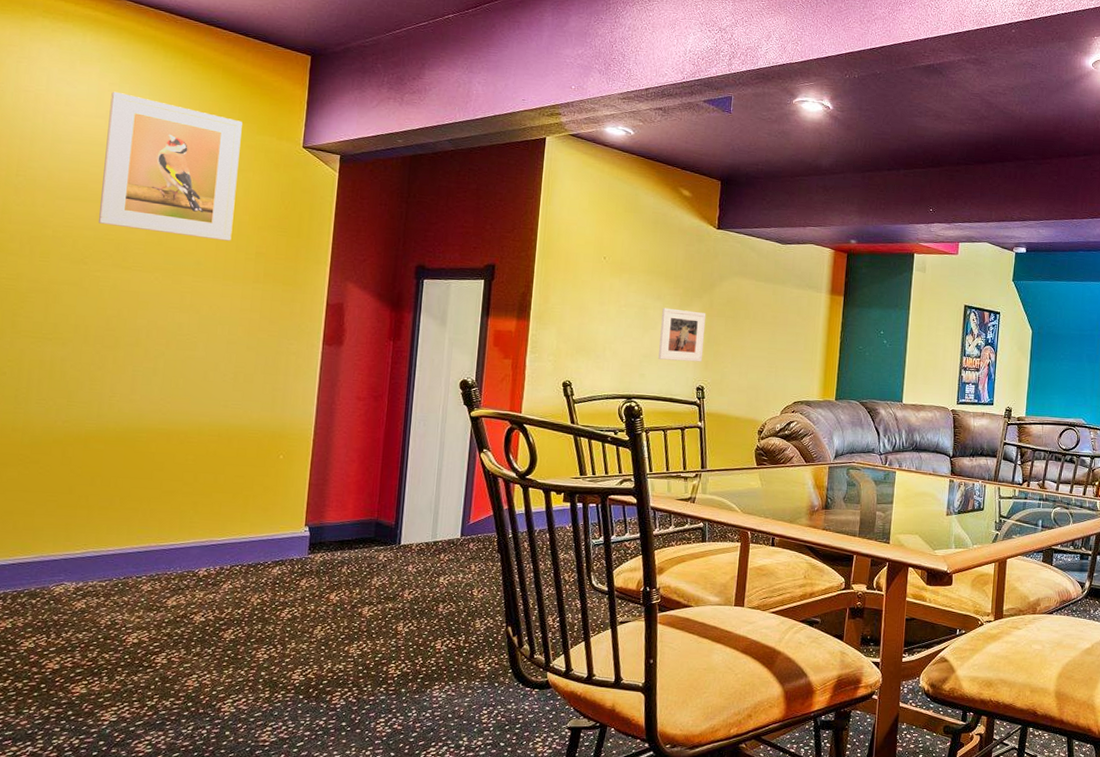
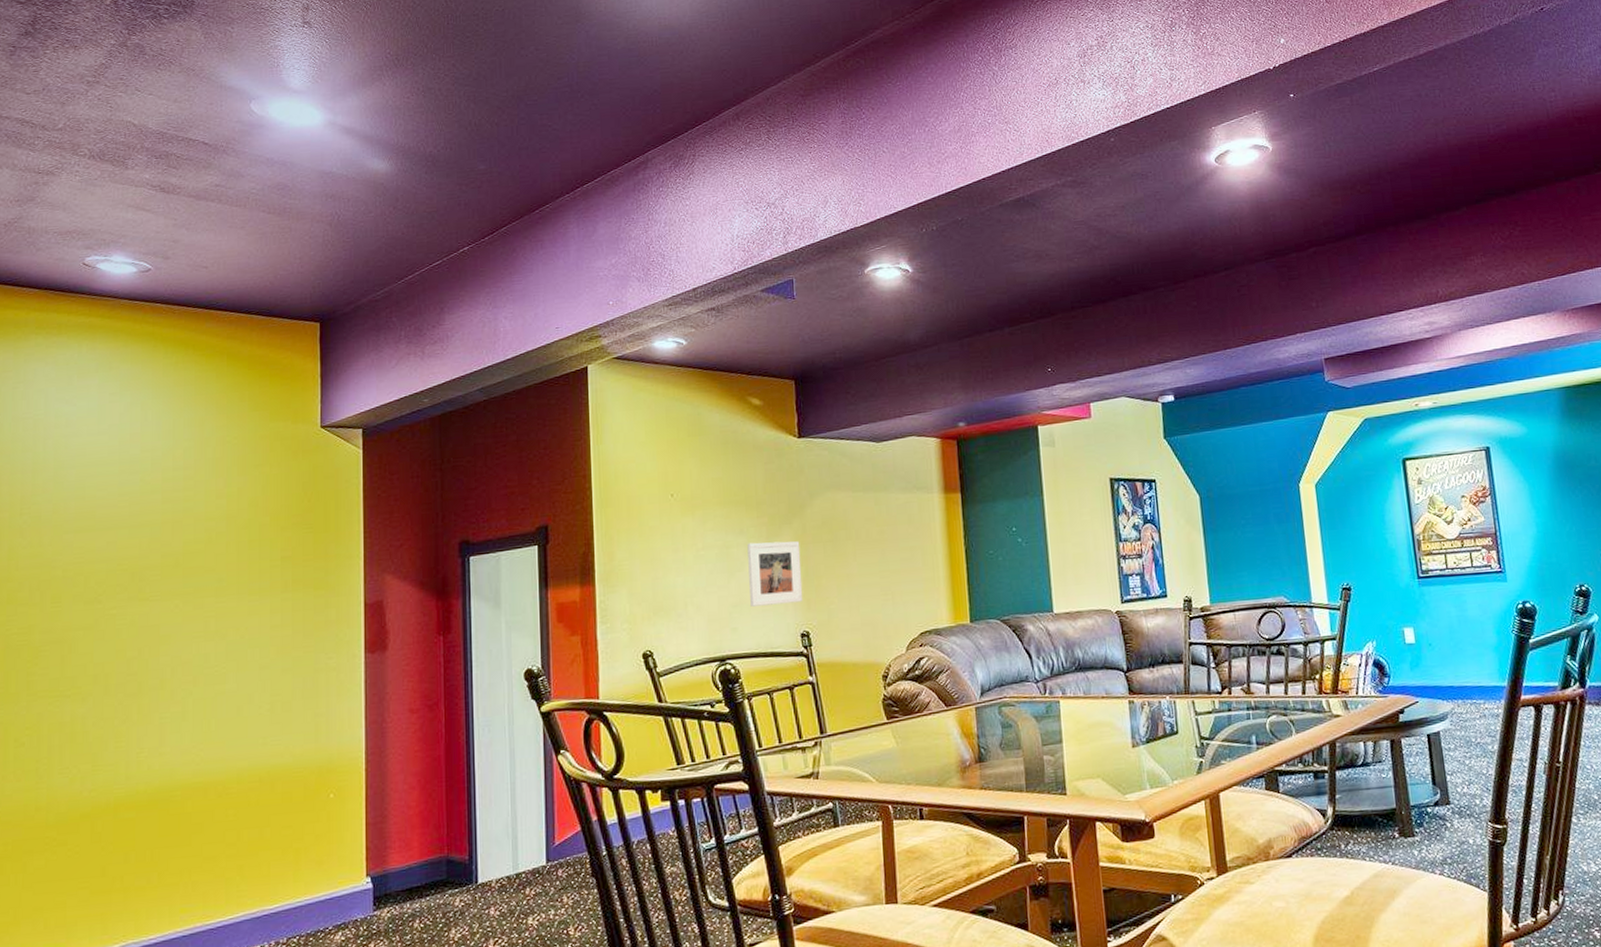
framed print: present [98,91,242,241] -> none [109,401,253,554]

